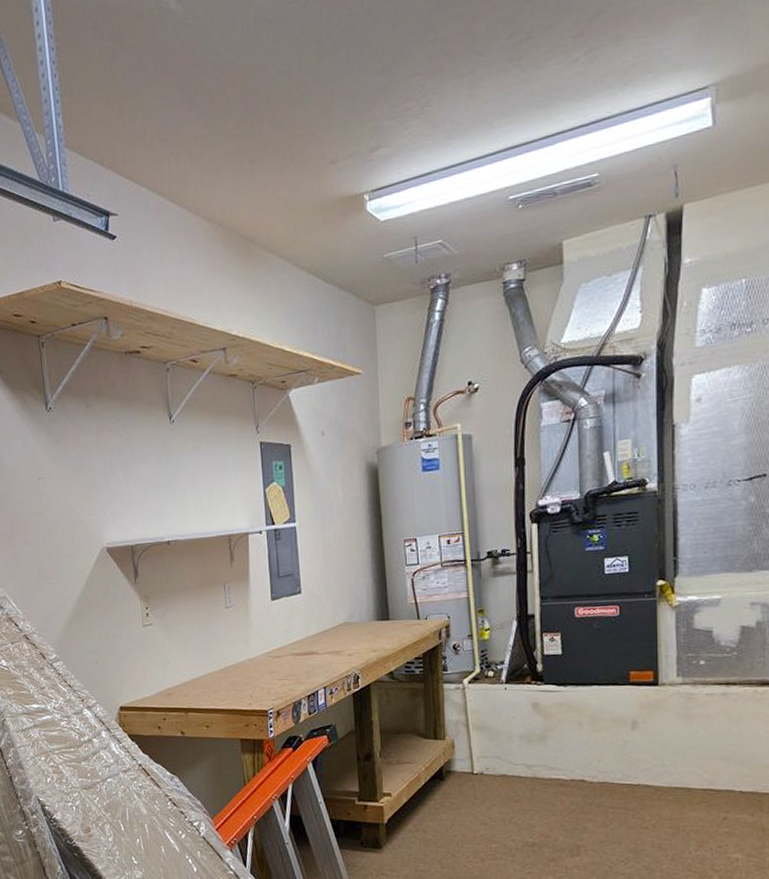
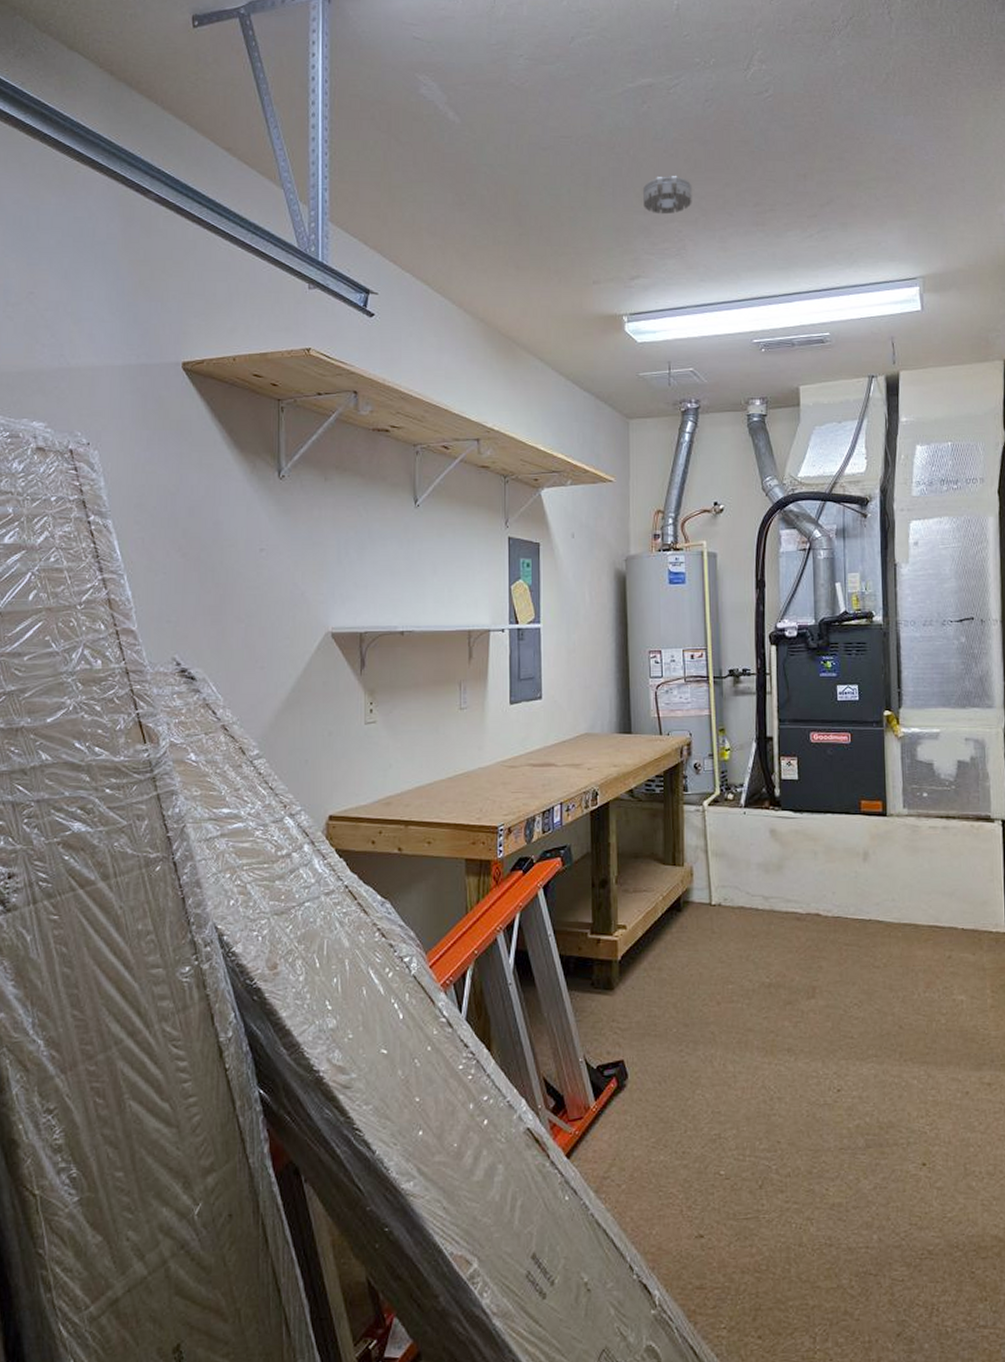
smoke detector: none [379,20,436,71] -> present [642,176,692,215]

